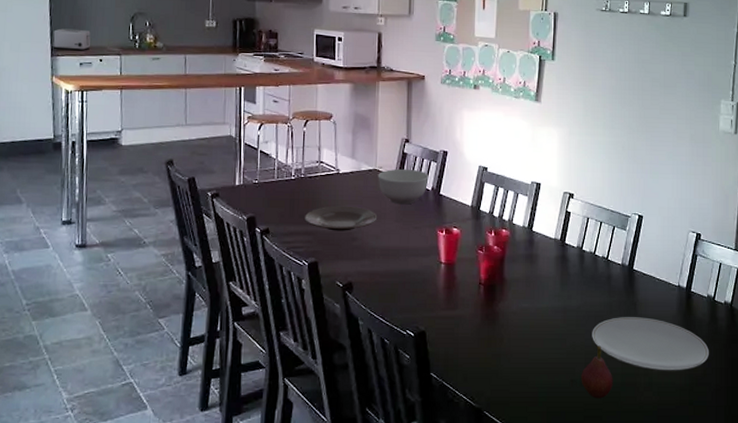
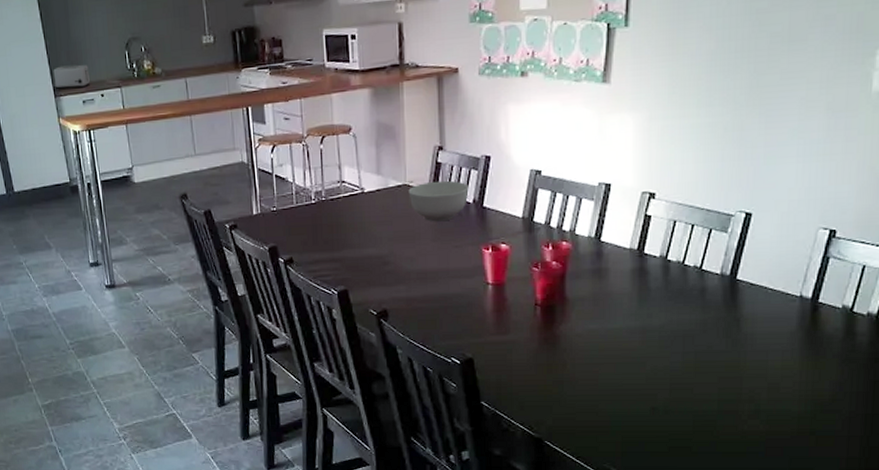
plate: present [304,205,378,231] -> none [329,227,411,256]
fruit: present [581,346,613,399] -> none [664,369,707,428]
plate: present [592,317,709,372] -> none [679,335,841,398]

